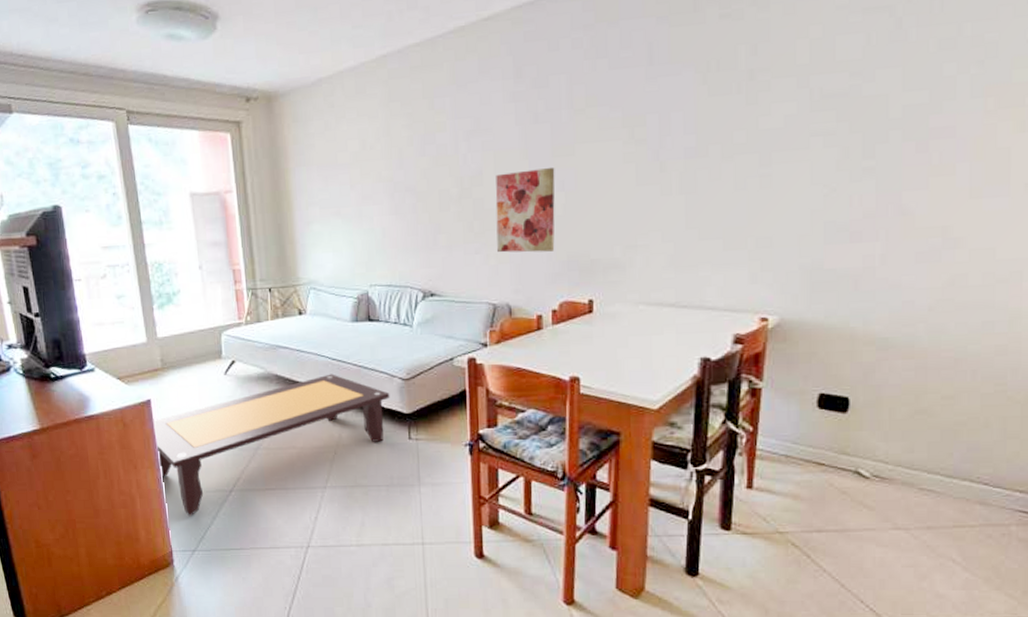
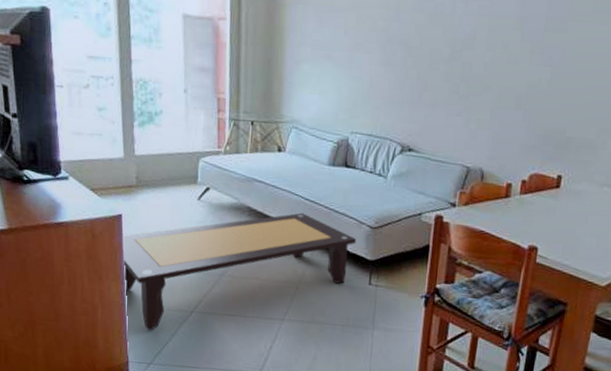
wall art: present [495,167,555,253] -> none [479,40,546,124]

